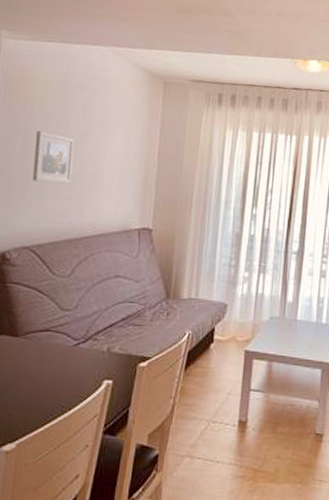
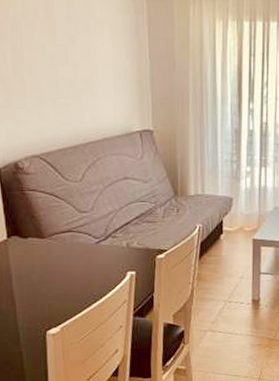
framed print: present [32,130,75,184] -> none [24,36,67,91]

